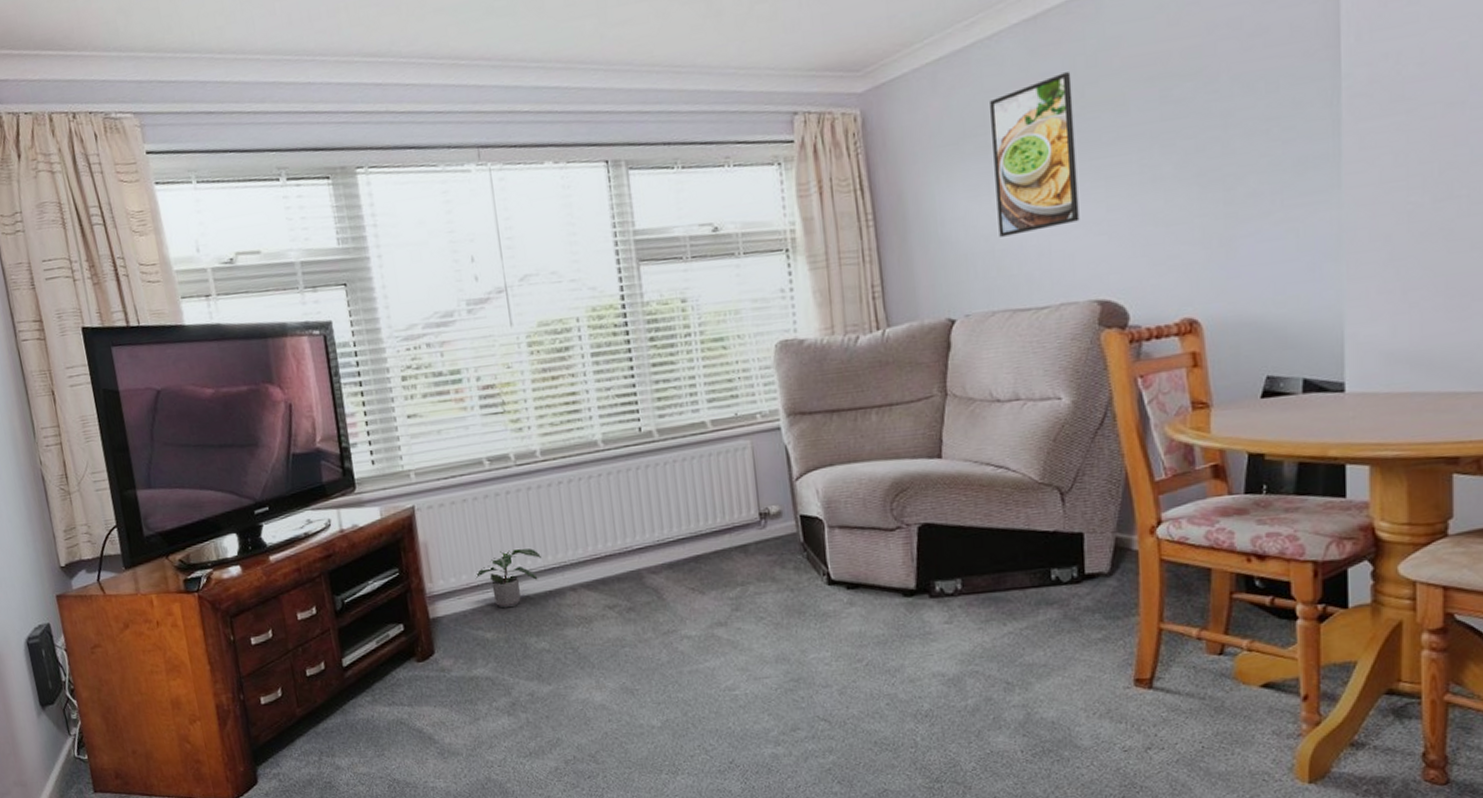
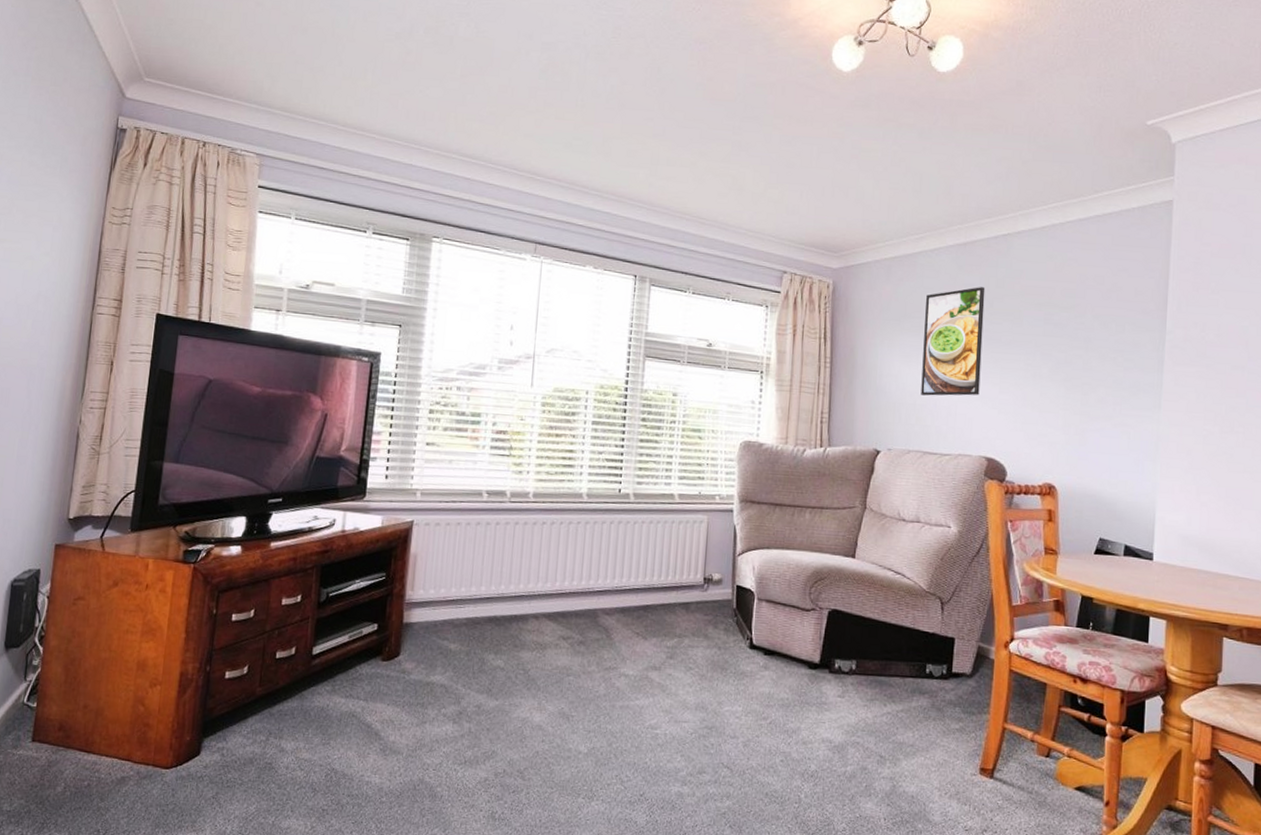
potted plant: present [475,548,541,609] -> none [452,573,514,625]

